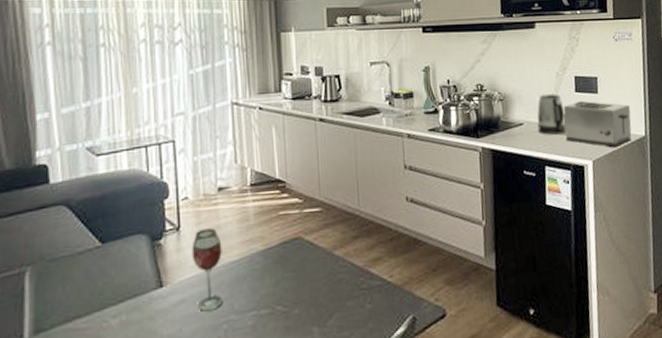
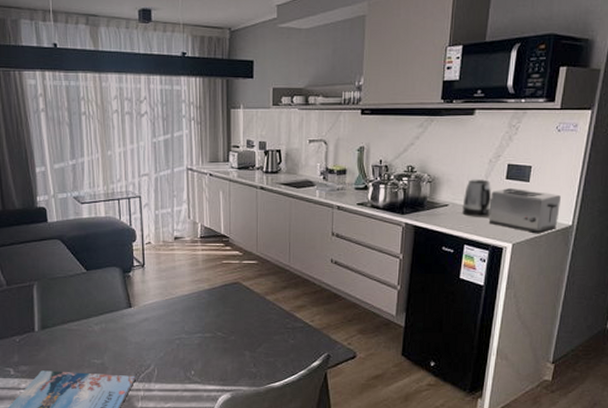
wineglass: present [191,228,223,312] -> none [153,268,177,329]

